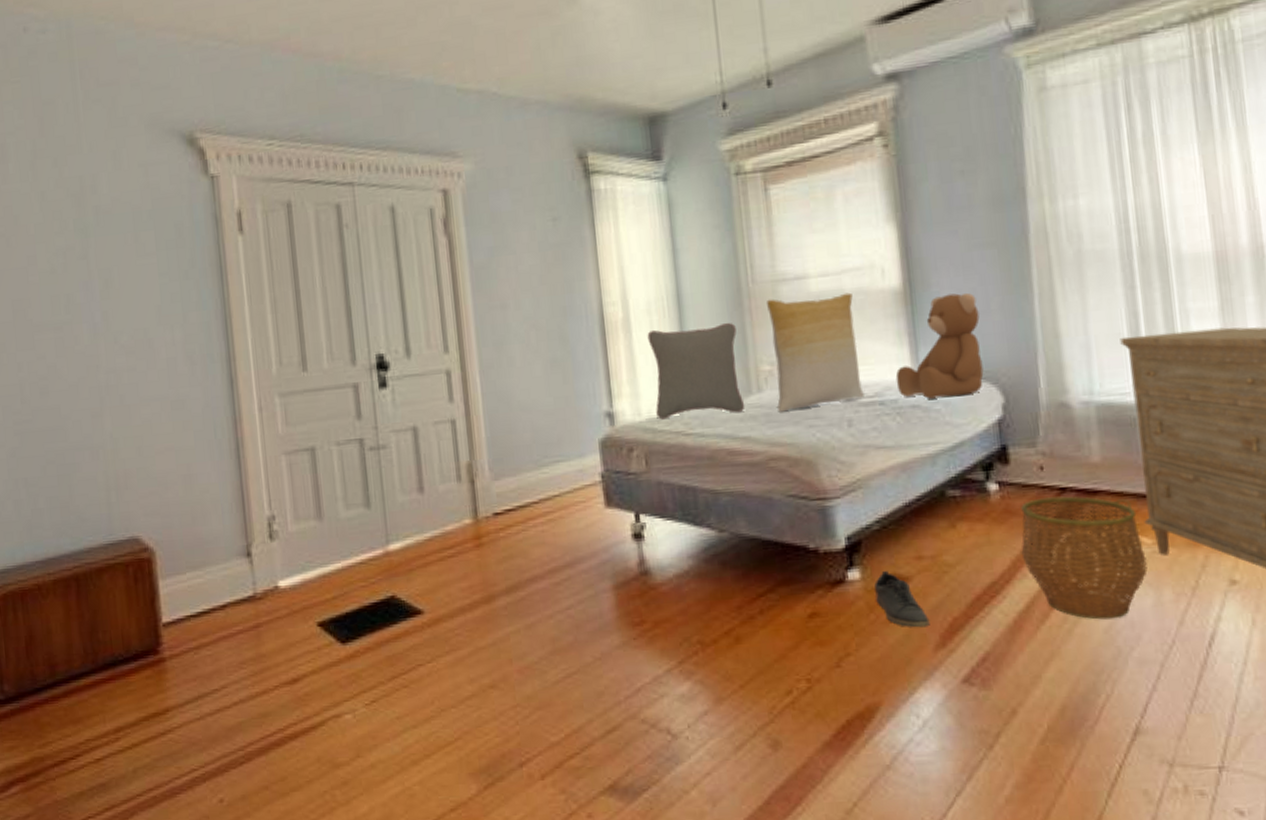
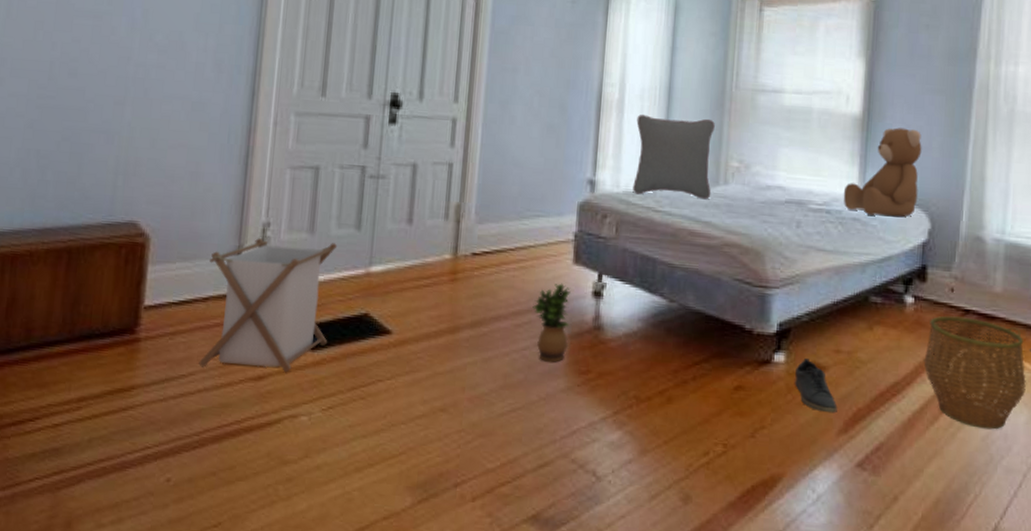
laundry basket: none [220,526,358,679] -> present [199,238,338,373]
potted plant: none [569,530,617,618] -> present [532,283,571,363]
pillow: present [765,292,864,412] -> none [739,105,819,206]

